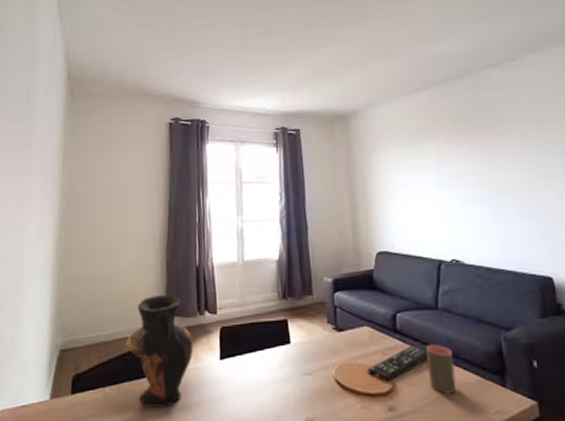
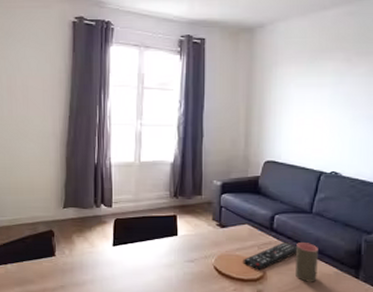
vase: present [125,295,194,407] -> none [26,188,89,283]

